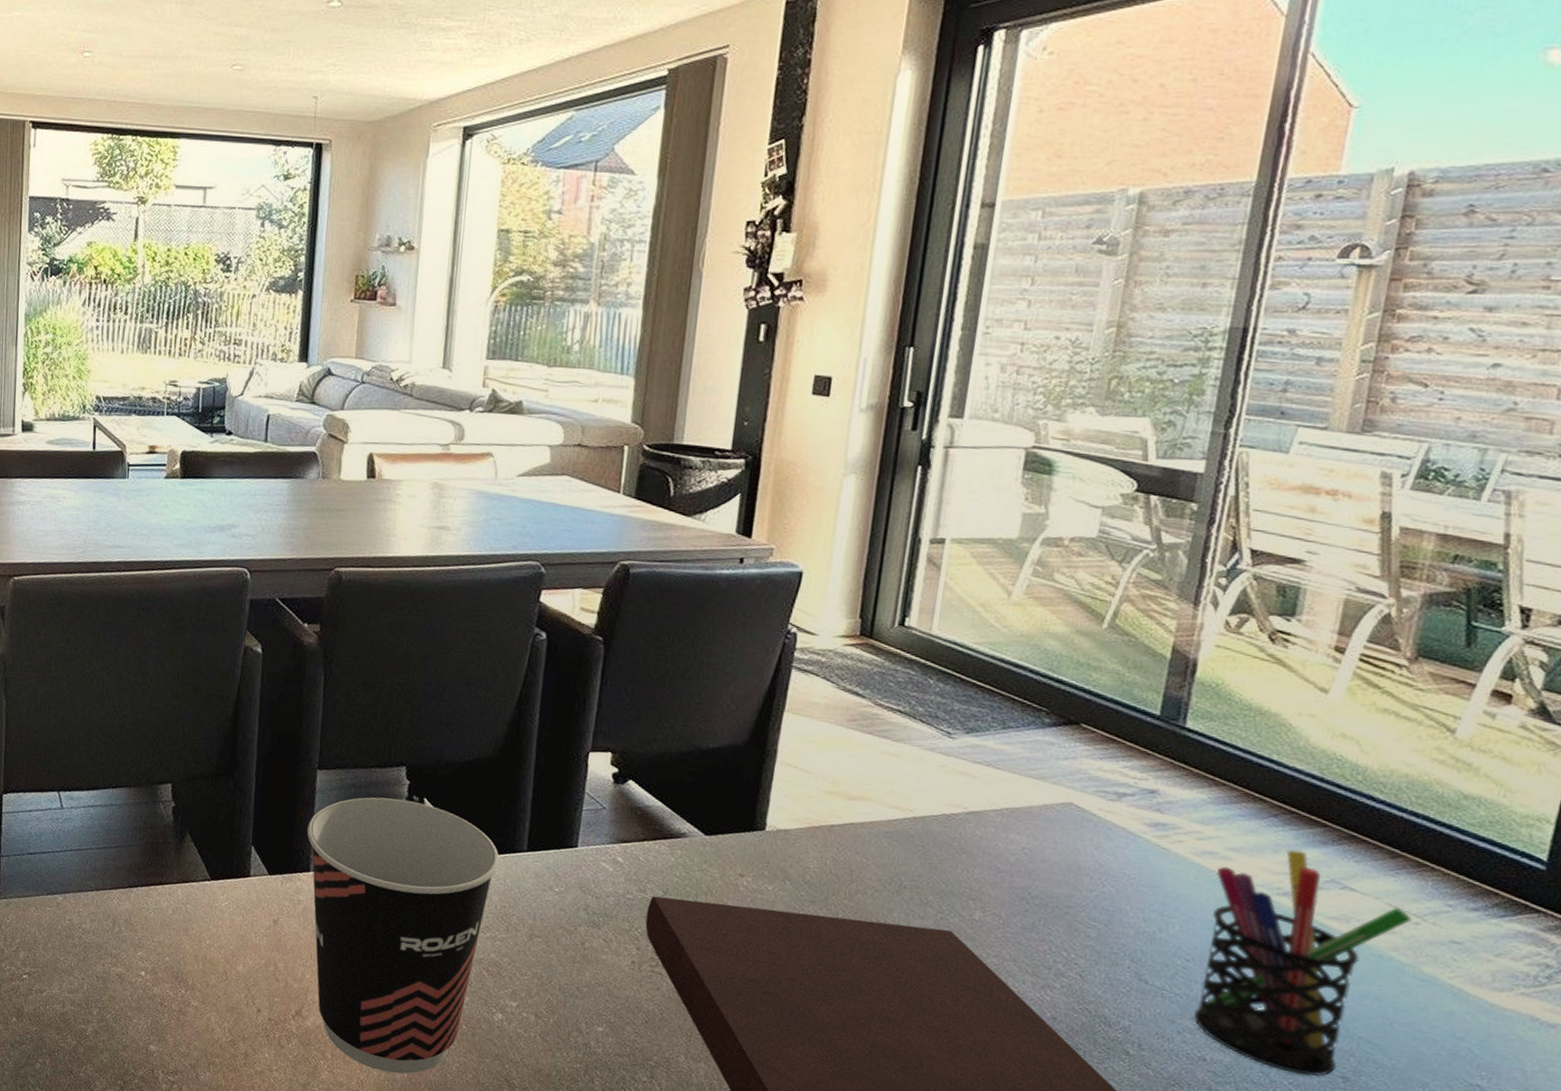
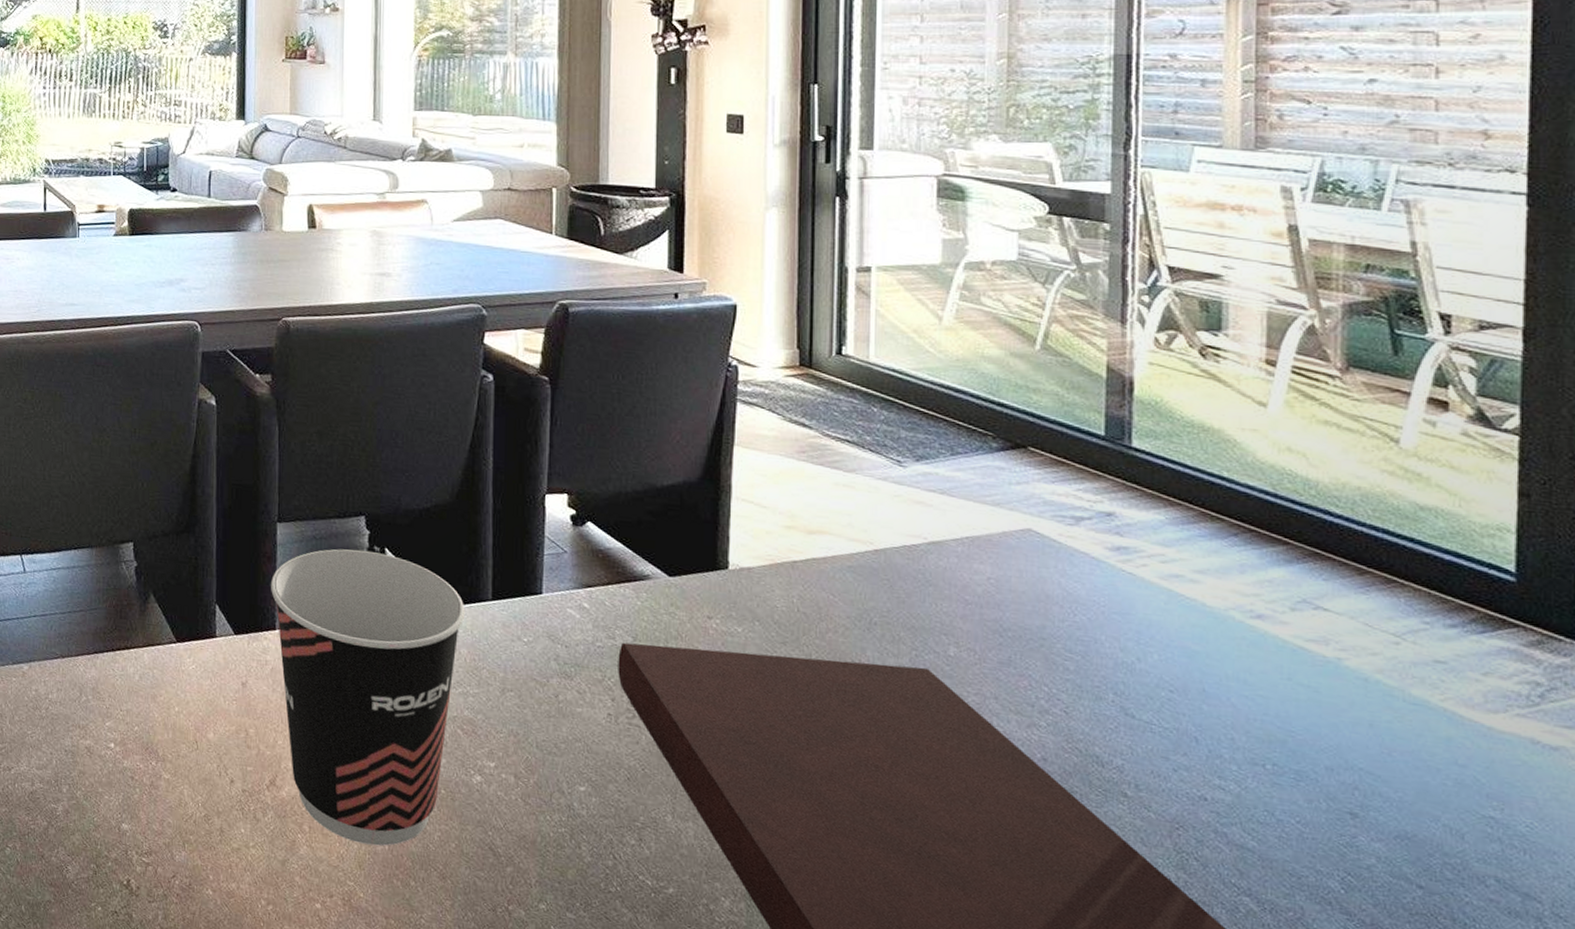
pen holder: present [1193,849,1412,1076] -> none [1186,569,1391,814]

